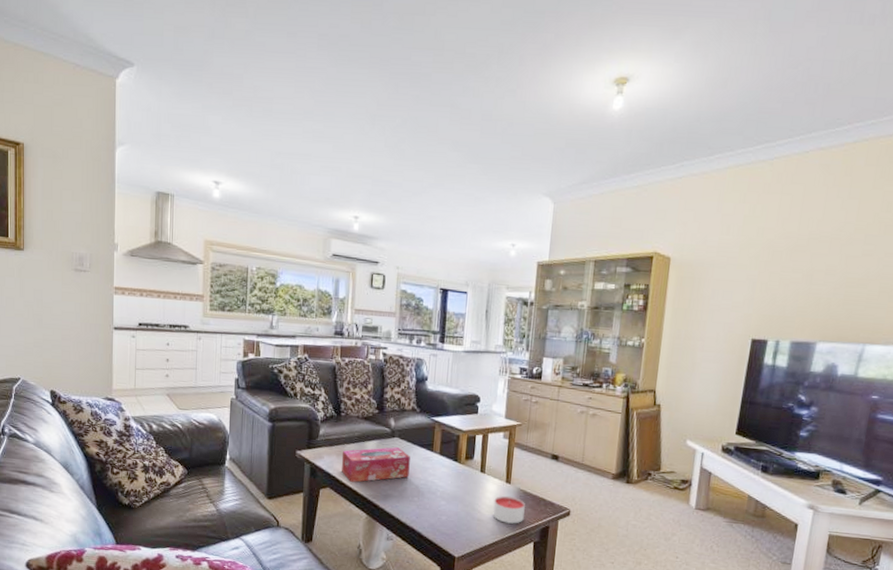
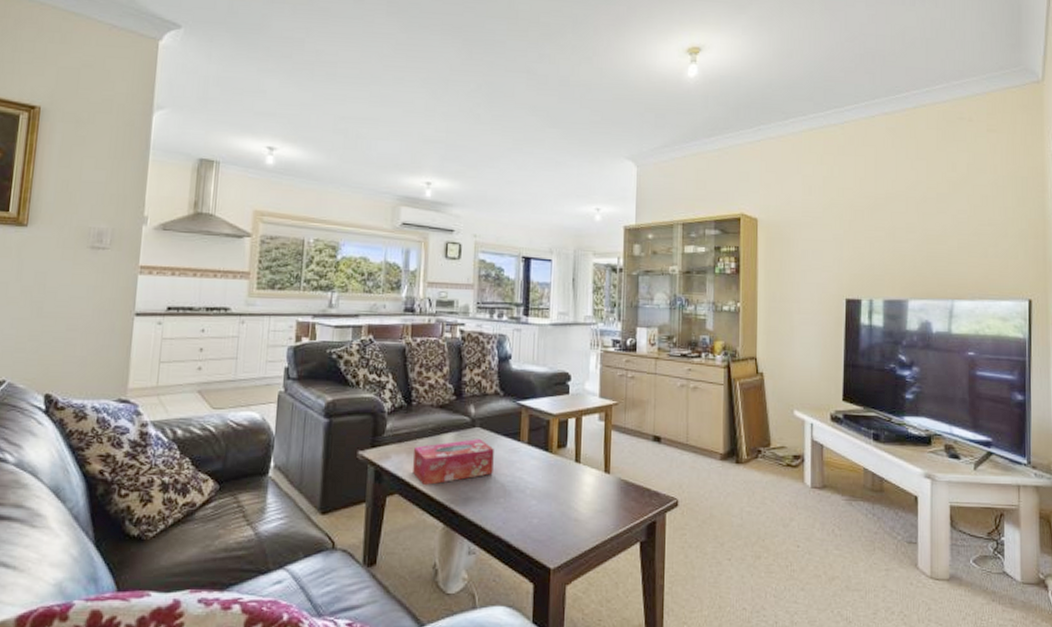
candle: present [493,495,525,524] -> none [591,488,627,522]

